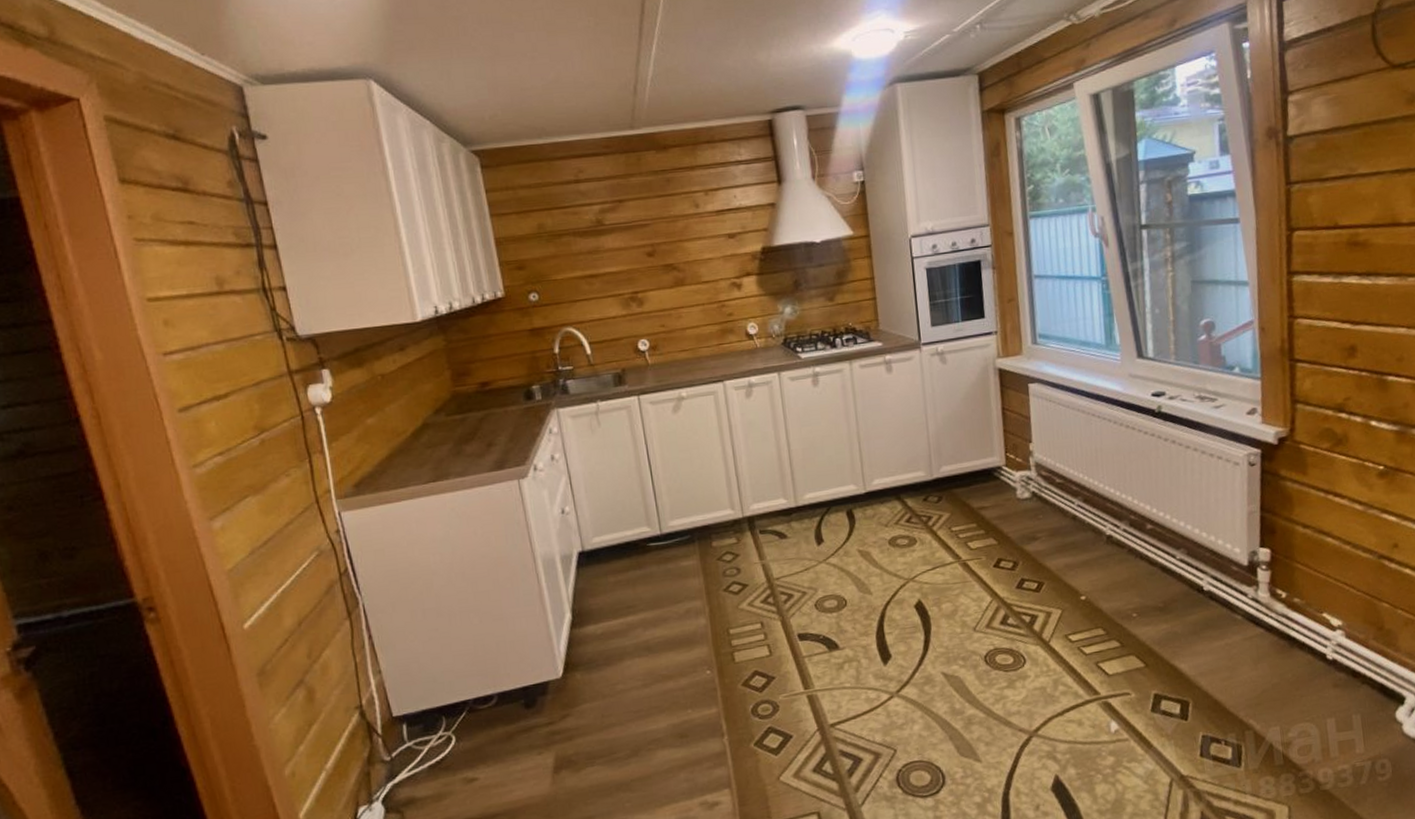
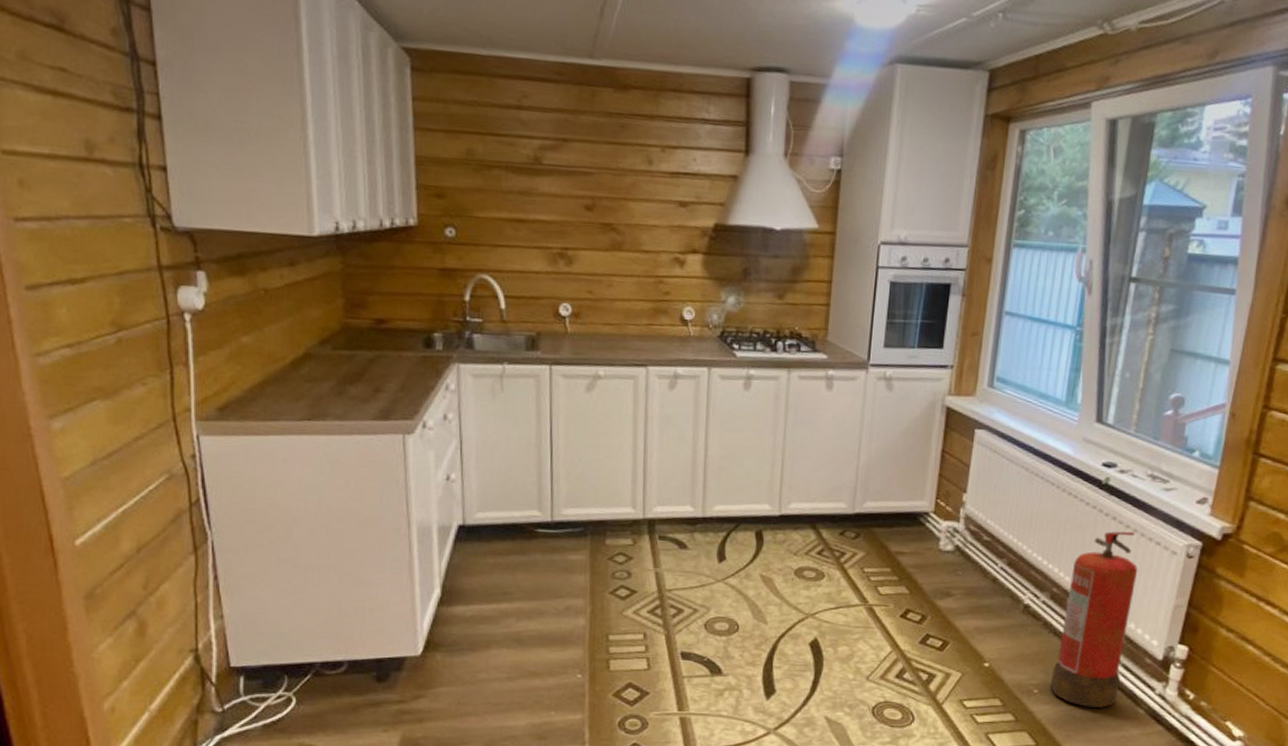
fire extinguisher: none [1145,450,1213,622] -> present [1050,531,1138,708]

